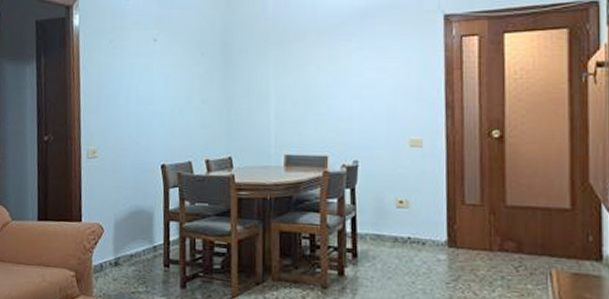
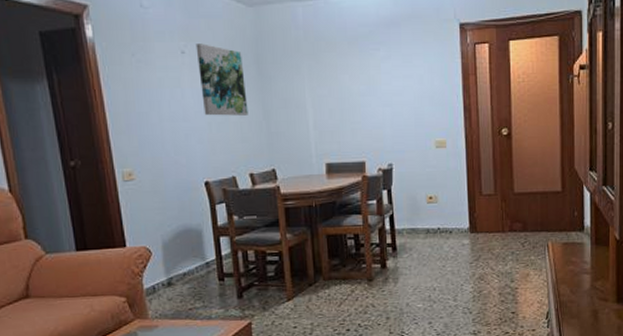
wall art: none [167,32,211,102] -> present [195,43,248,116]

